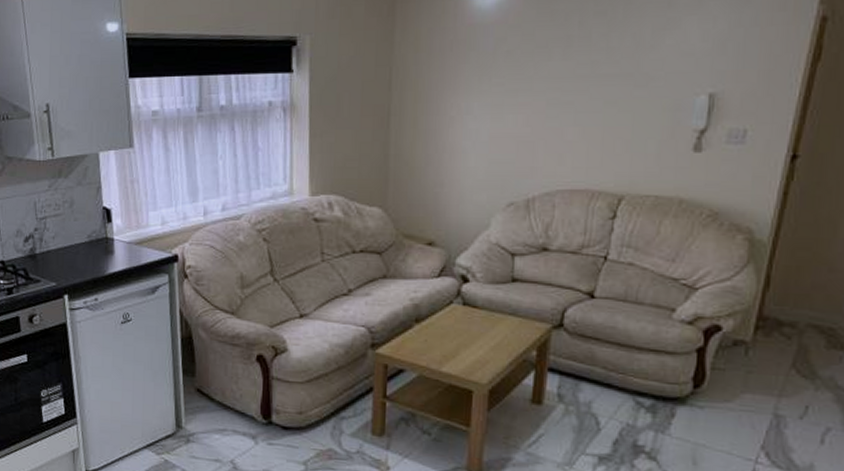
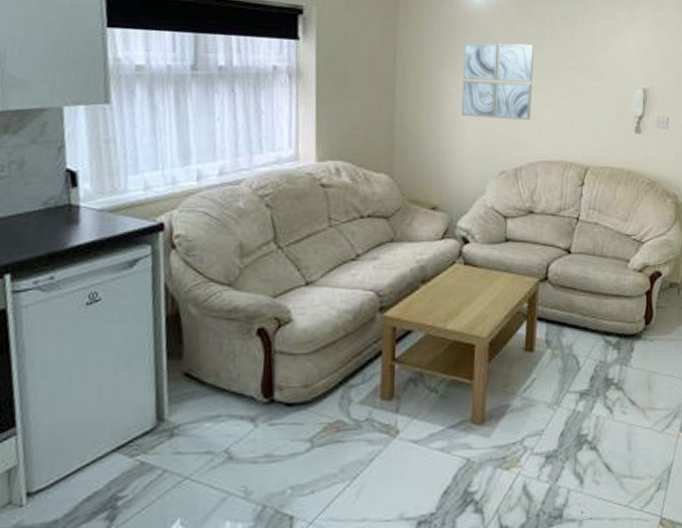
wall art: none [464,52,557,142] -> present [462,42,535,120]

